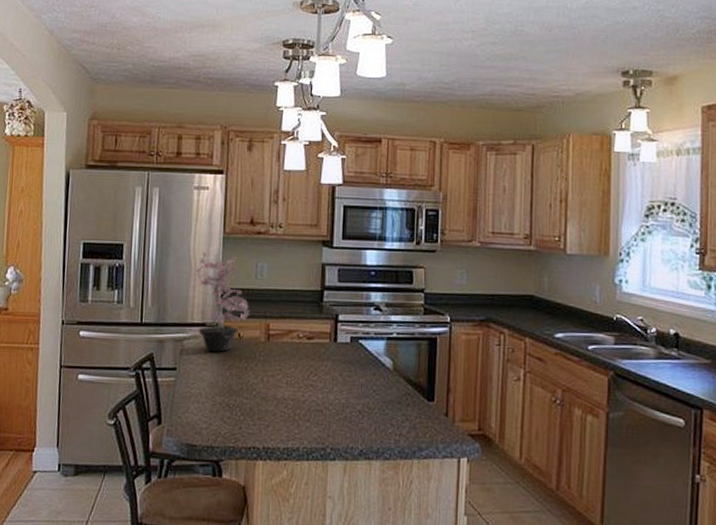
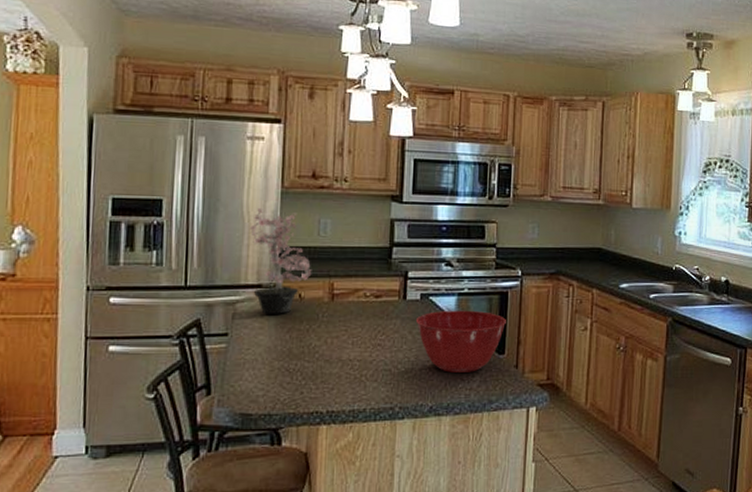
mixing bowl: none [346,354,435,418] -> present [415,310,506,373]

